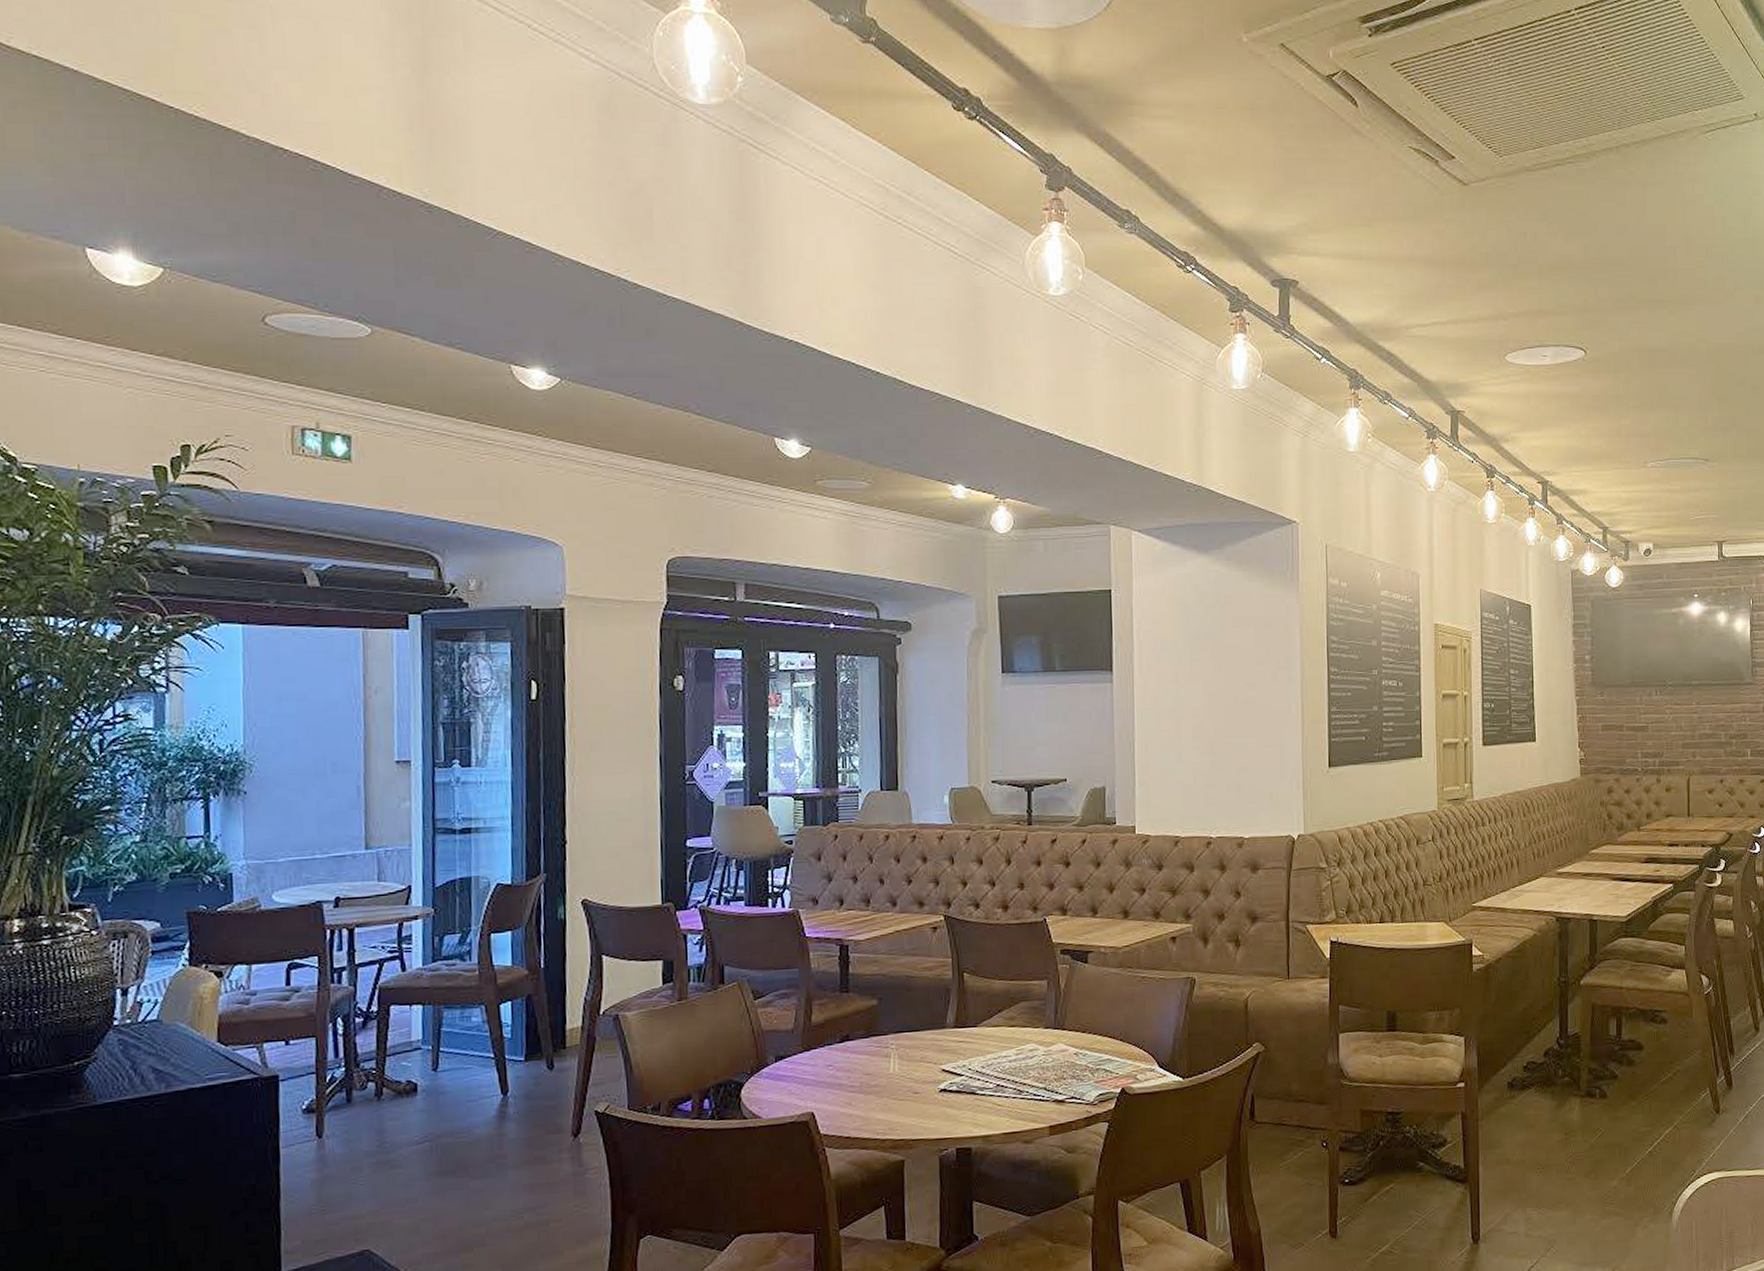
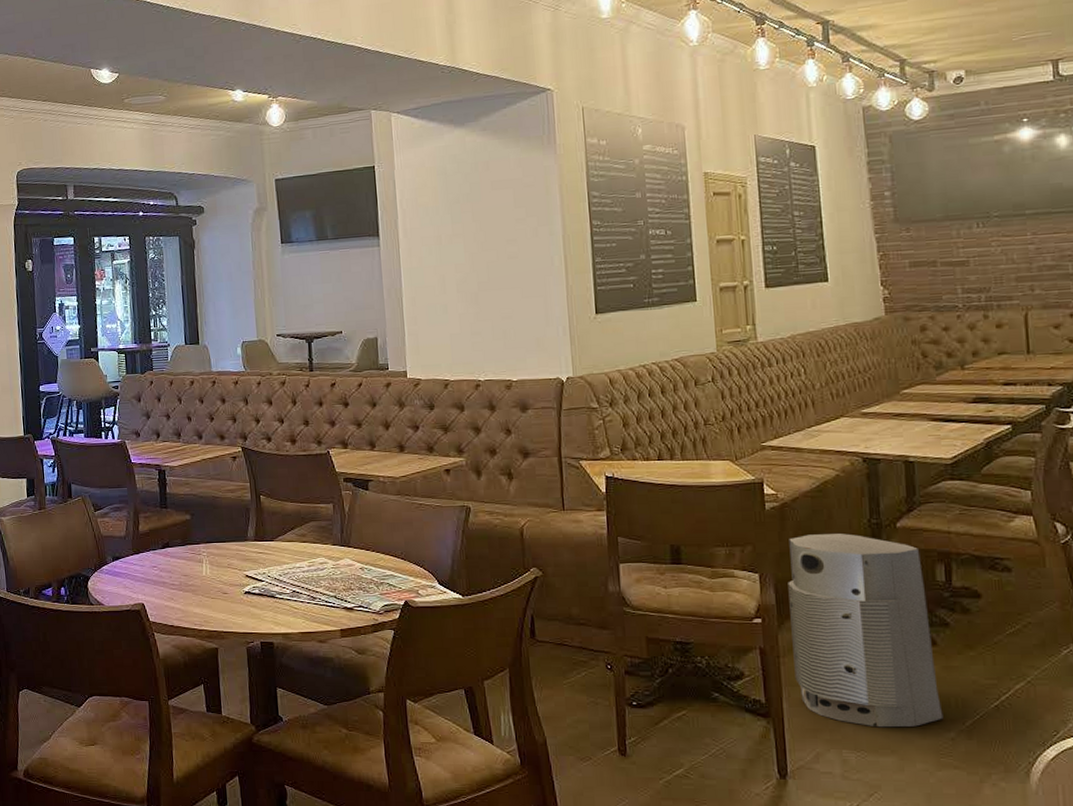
air purifier: none [1488,993,1609,1183] -> present [788,533,944,728]

